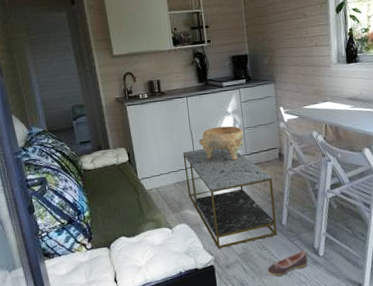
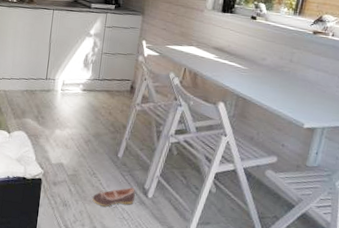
coffee table: present [182,148,277,249] -> none [33,62,119,166]
decorative bowl: present [199,125,244,160] -> none [55,45,101,82]

